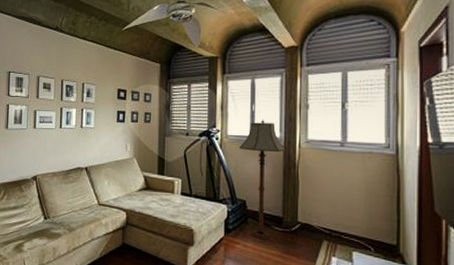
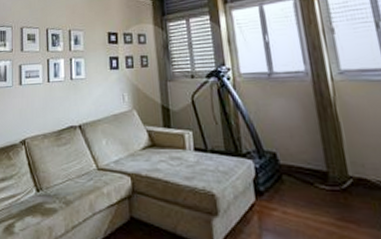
floor lamp: present [239,119,286,240] -> none [257,50,315,203]

